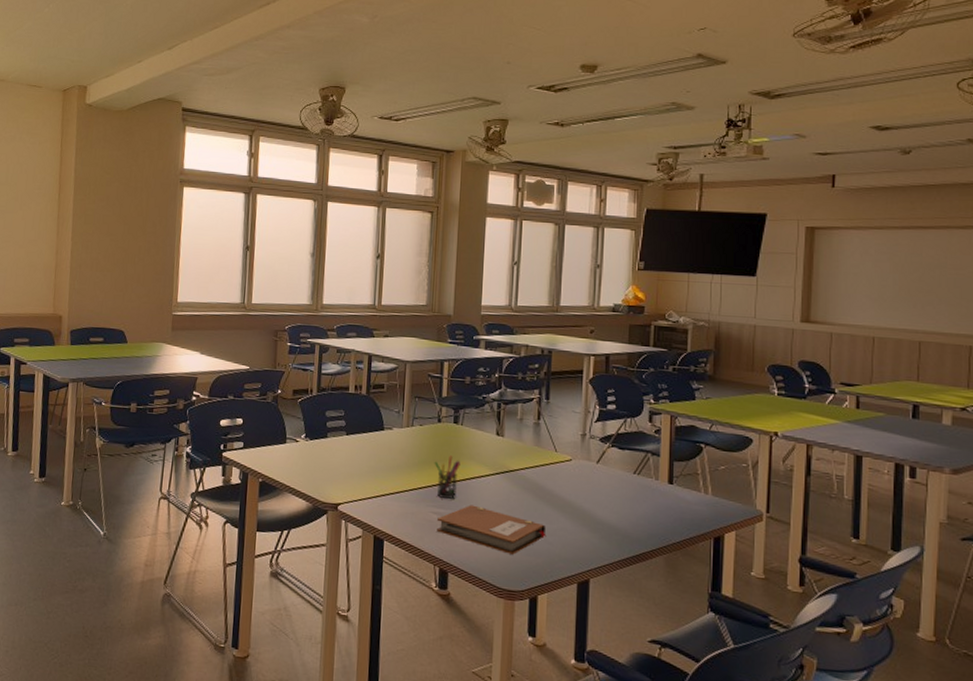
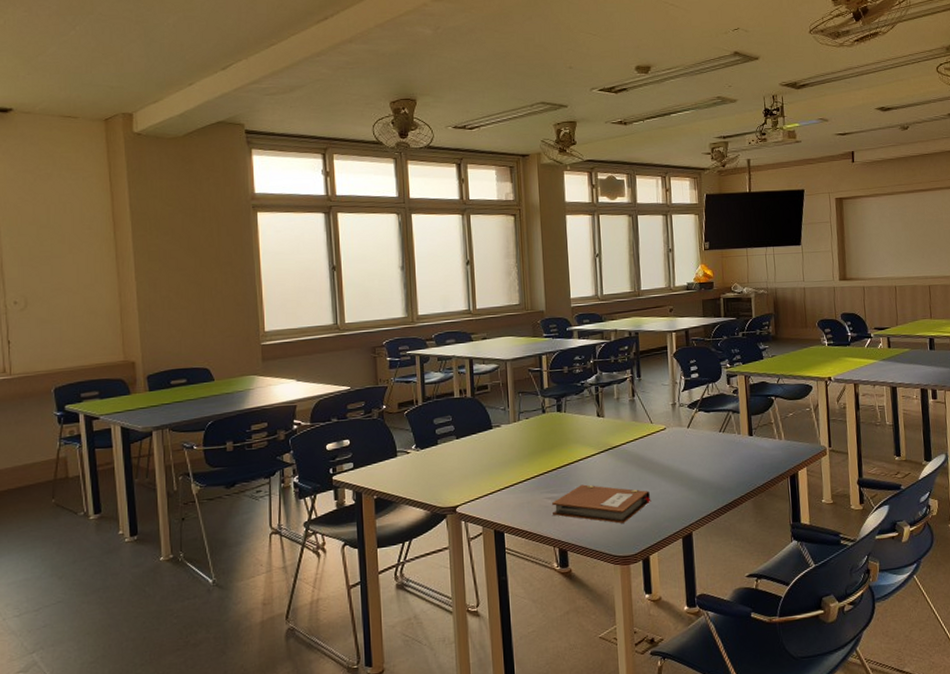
pen holder: present [434,455,461,499] -> none [543,442,568,483]

